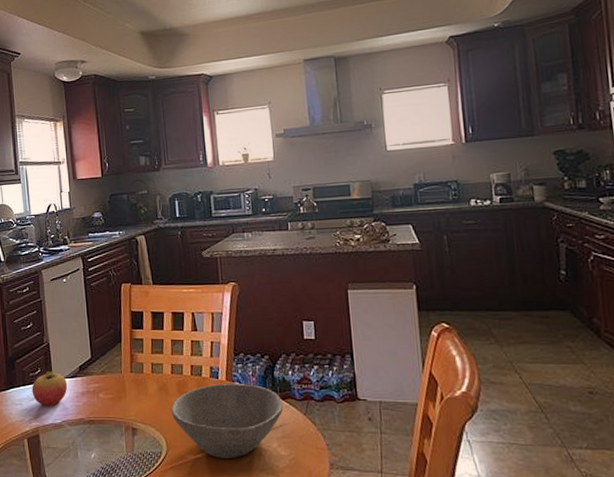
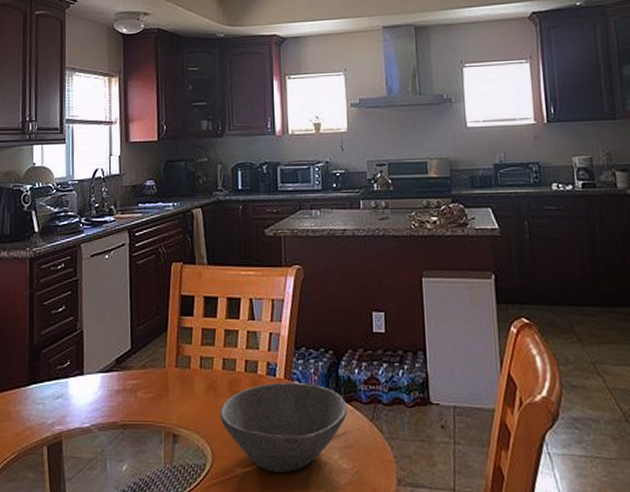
fruit: present [32,370,68,406] -> none [57,363,101,406]

